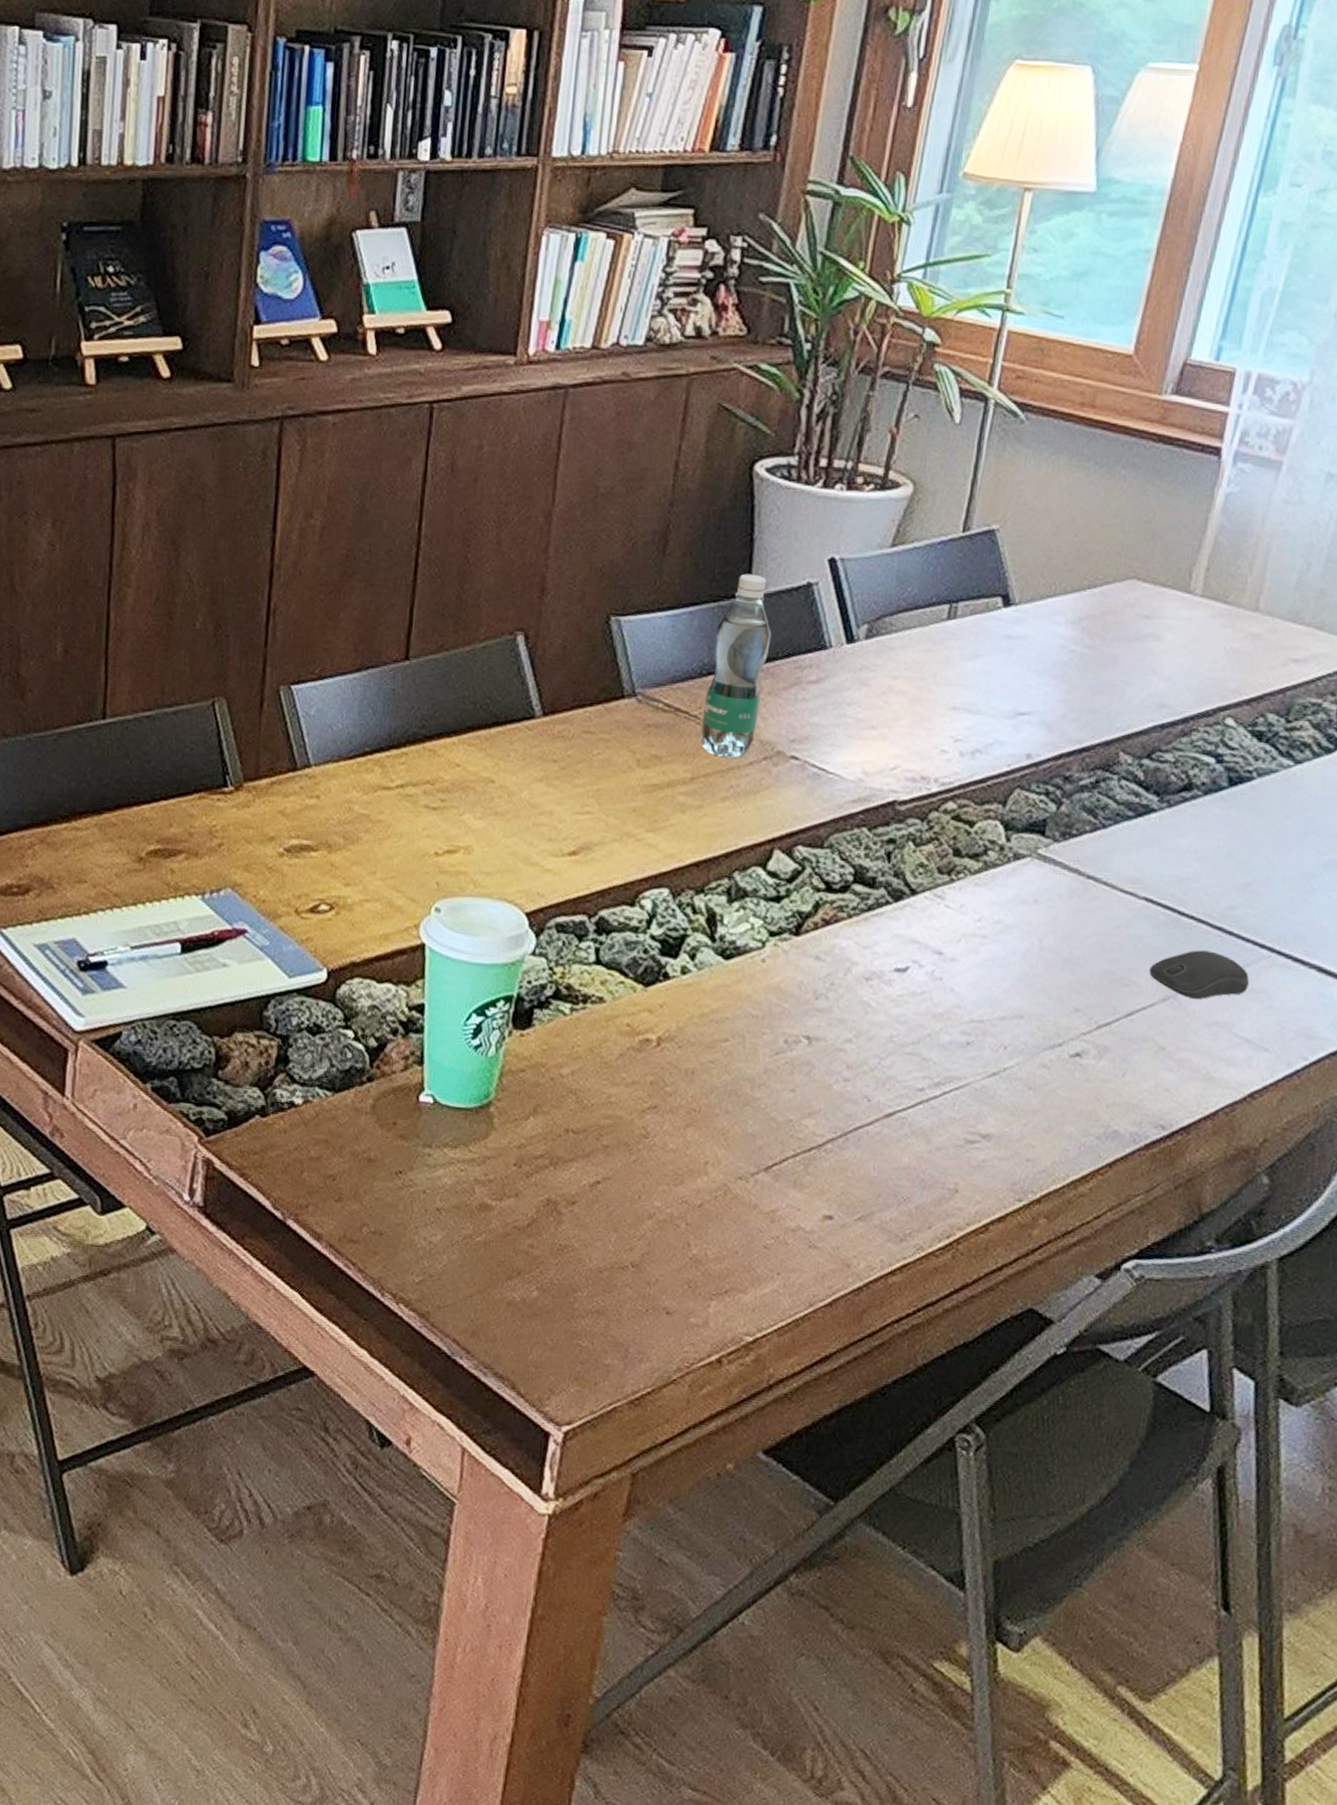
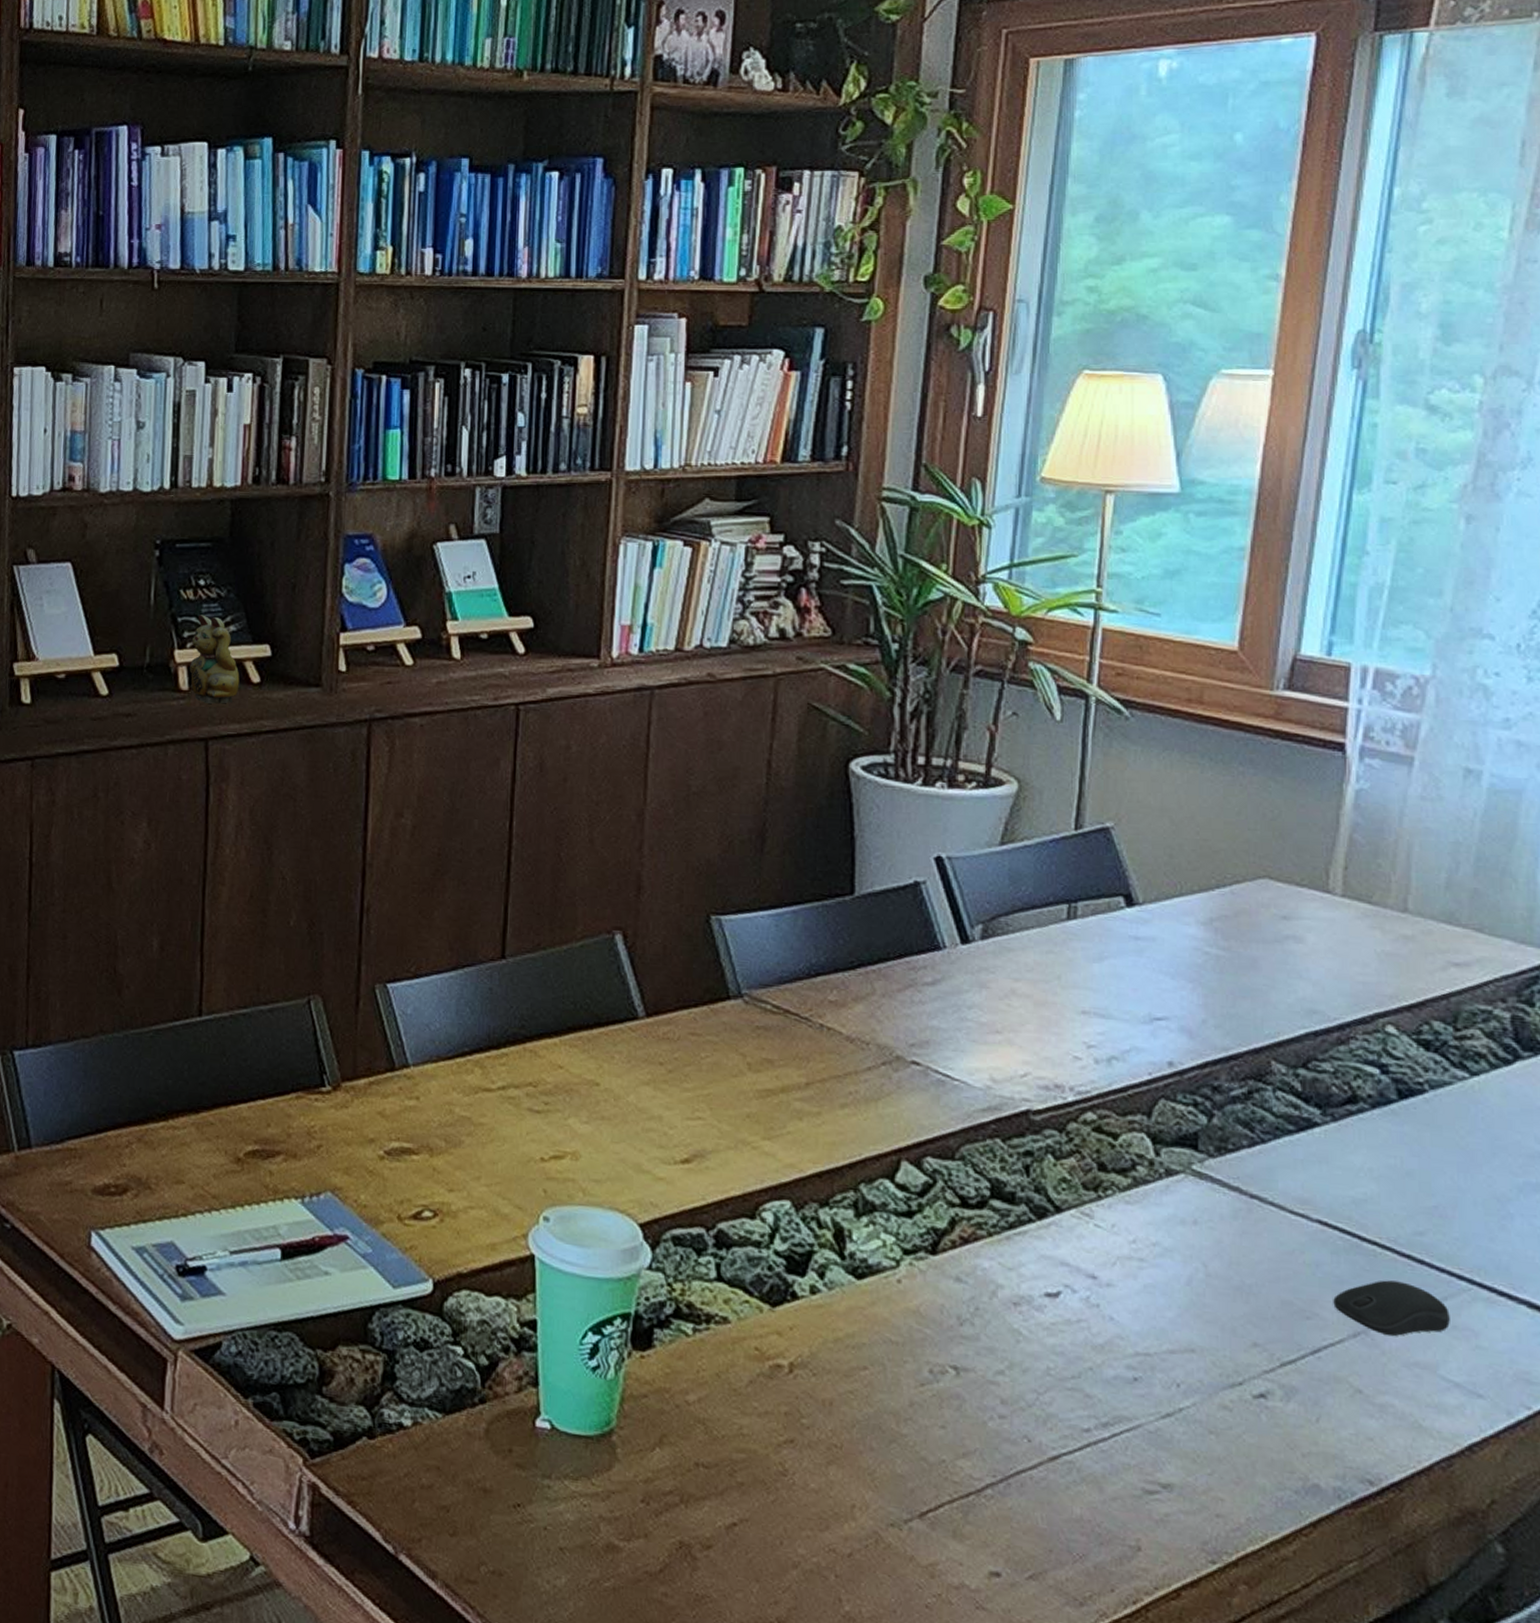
decorative figurine: none [97,304,149,399] -> present [189,614,240,704]
bottle: present [700,574,772,758] -> none [813,872,881,1063]

